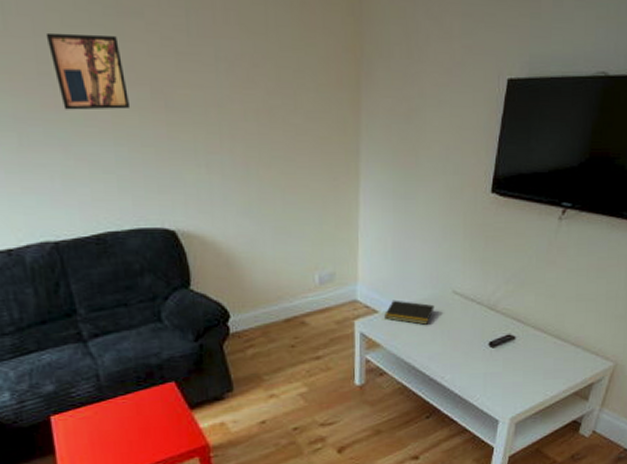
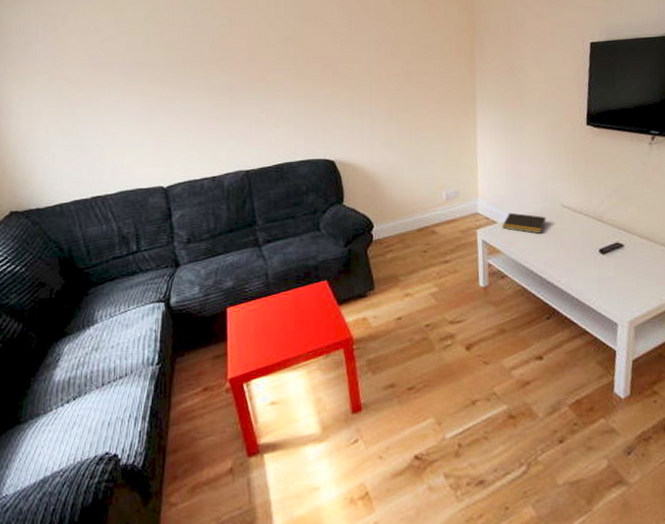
wall art: present [45,32,131,110] -> none [256,32,308,81]

